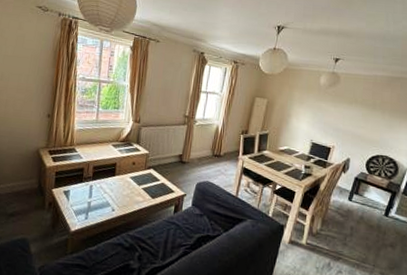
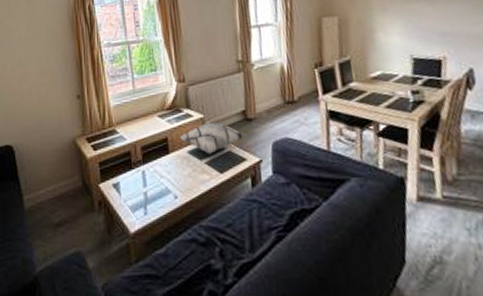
decorative pillow: none [126,158,179,183] -> present [180,122,247,155]

